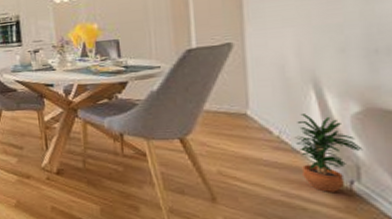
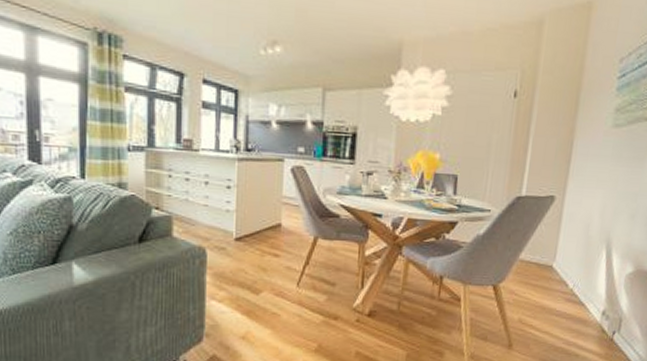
potted plant: present [294,114,363,192] -> none [582,270,628,341]

